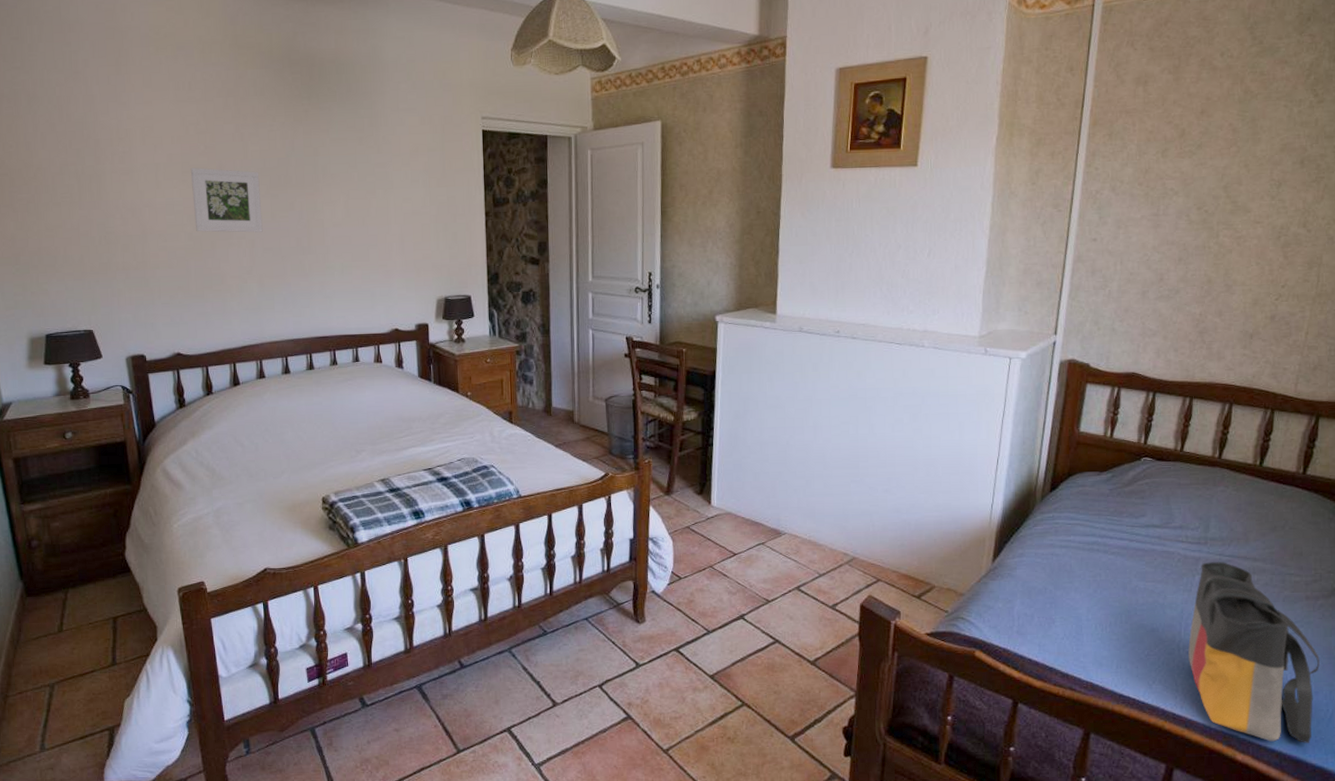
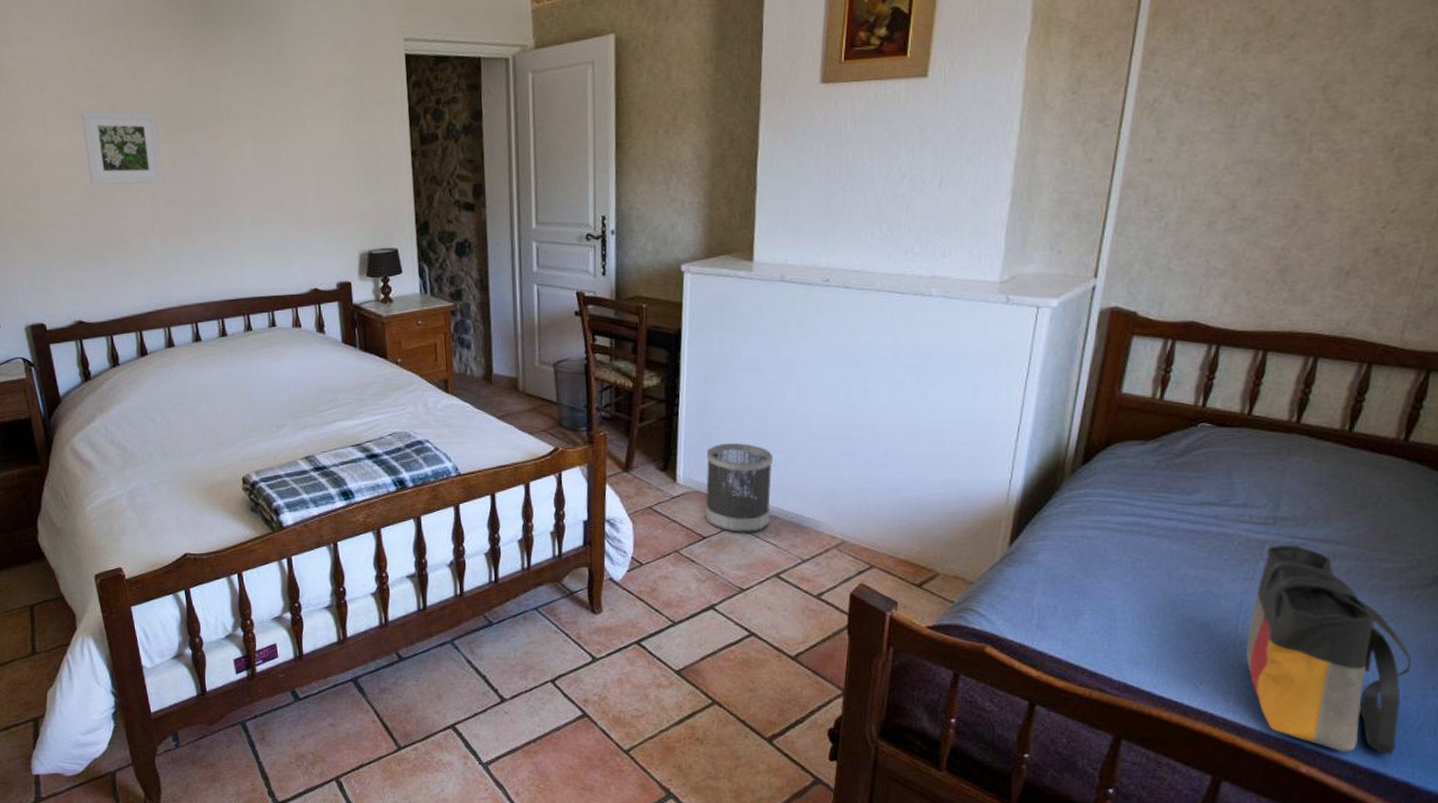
wastebasket: none [735,471,794,550] -> present [704,443,774,533]

